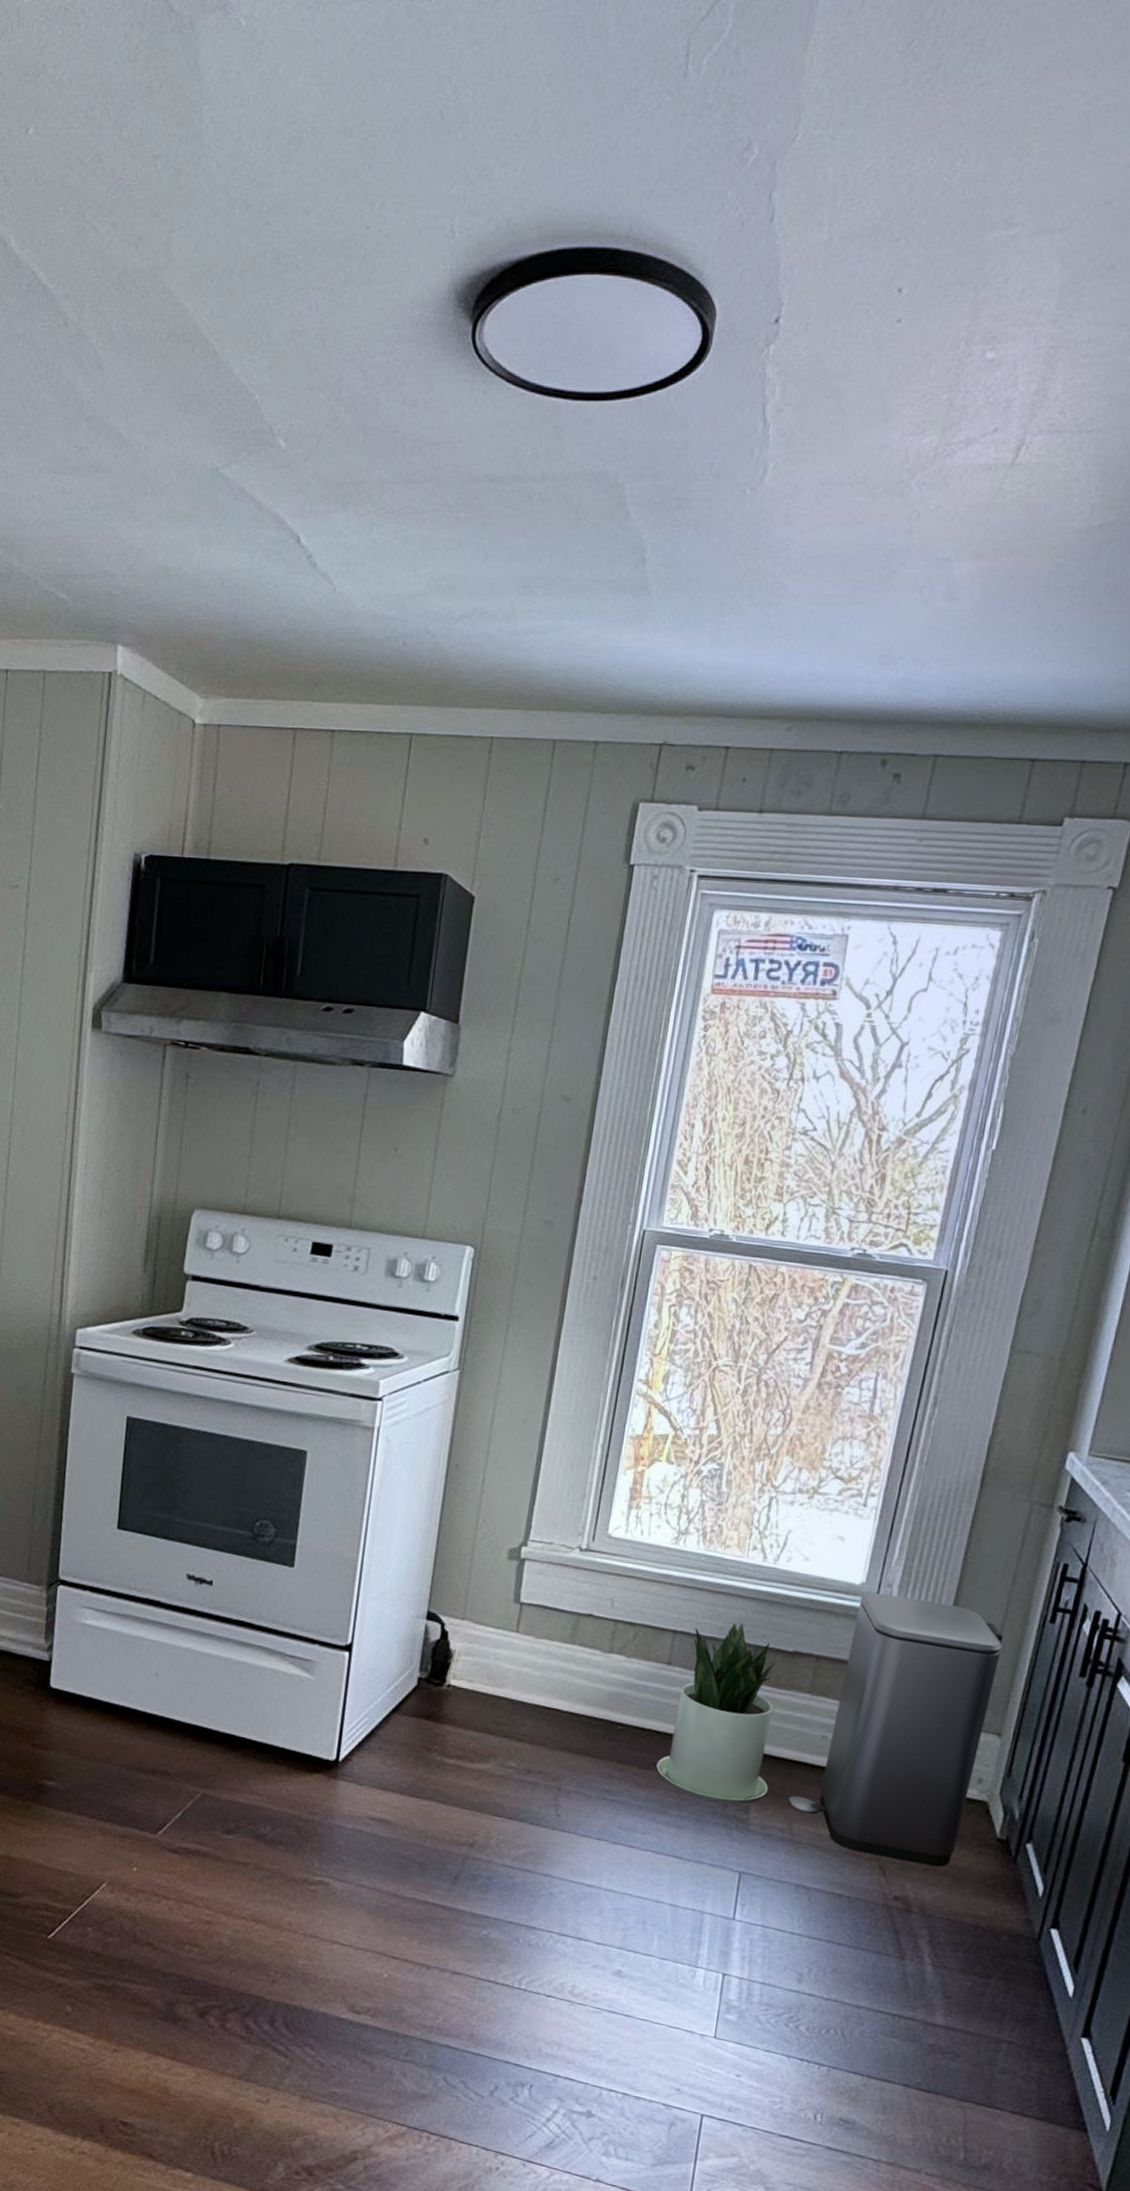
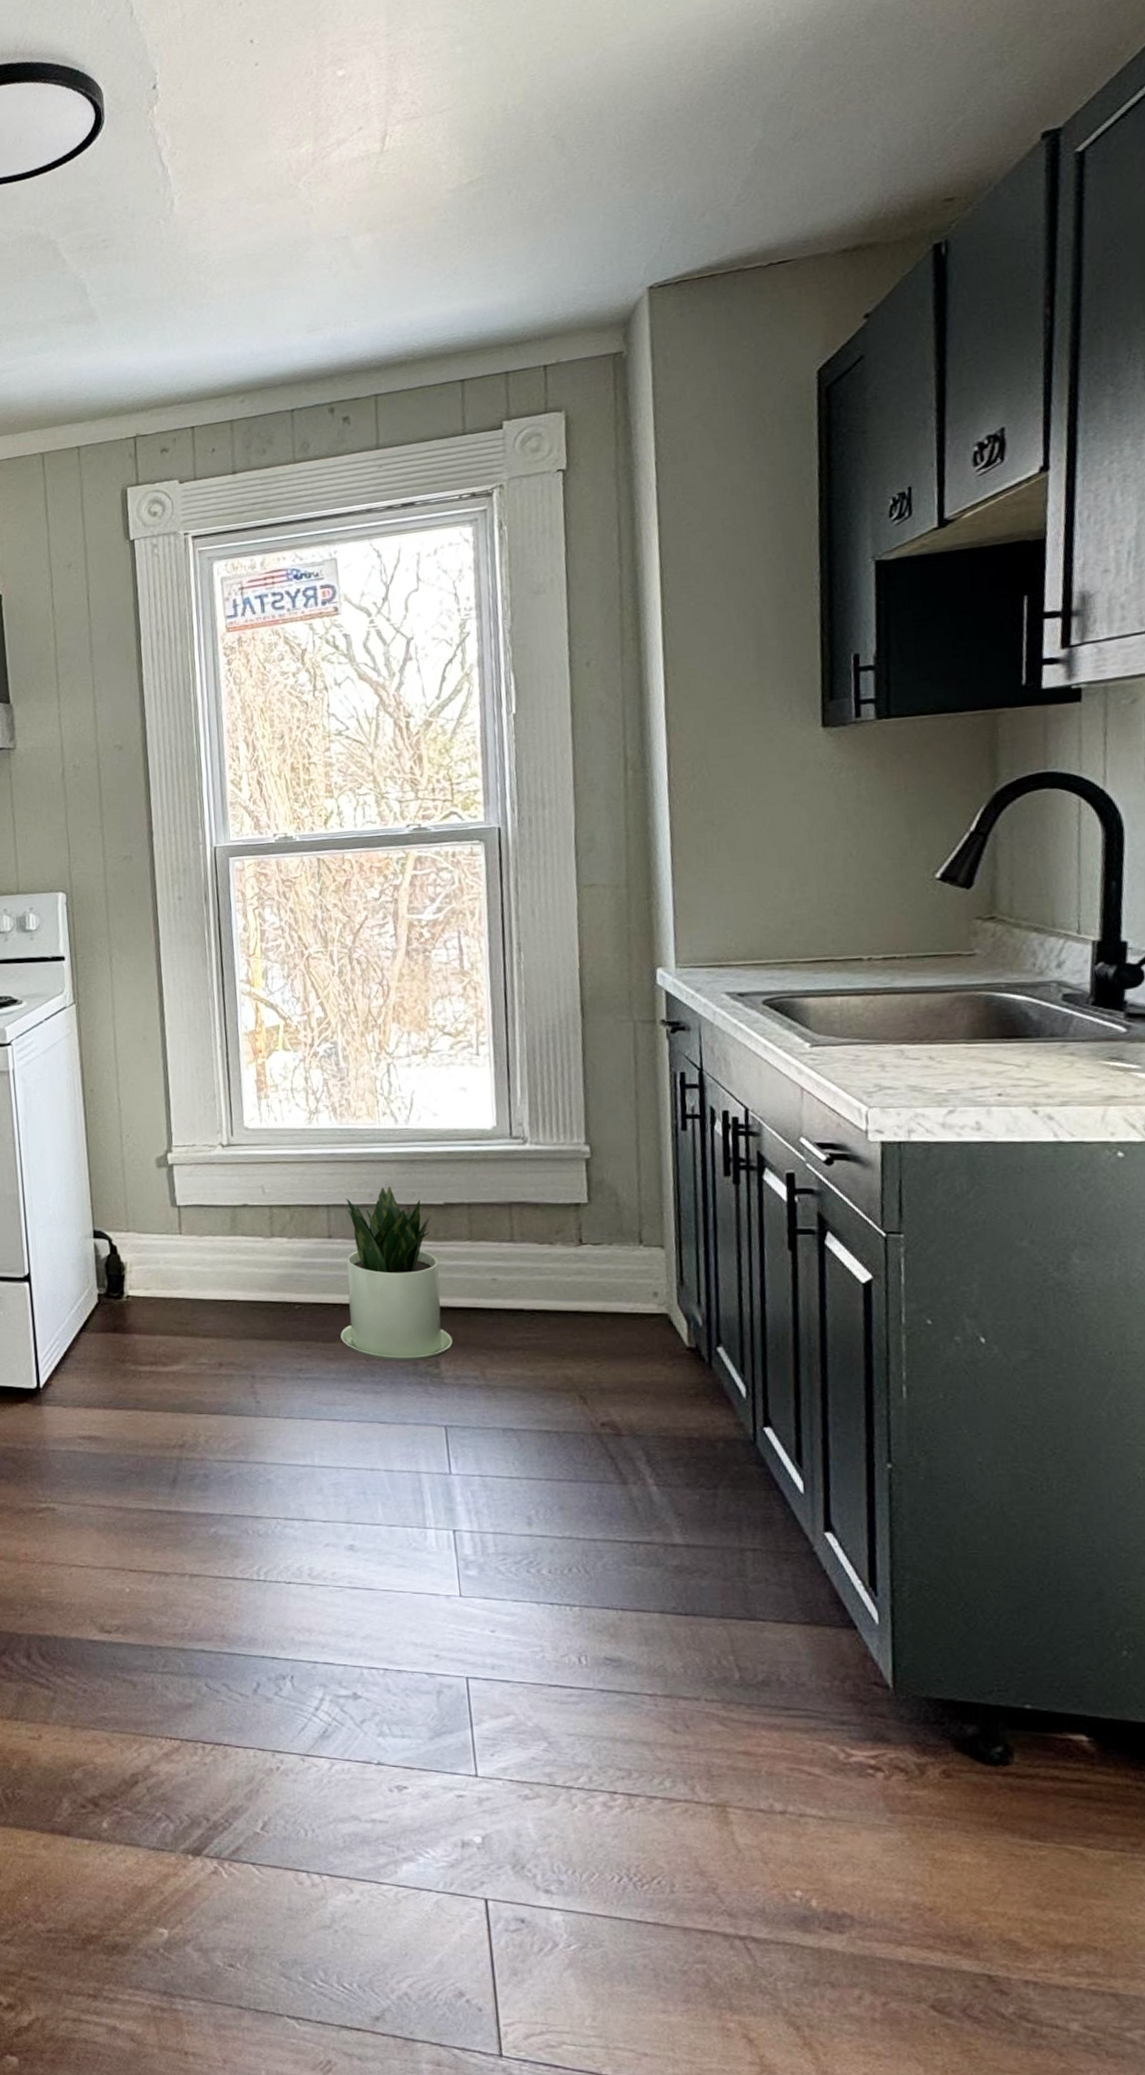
pedal bin: present [788,1592,1003,1867] -> none [474,1131,649,1387]

